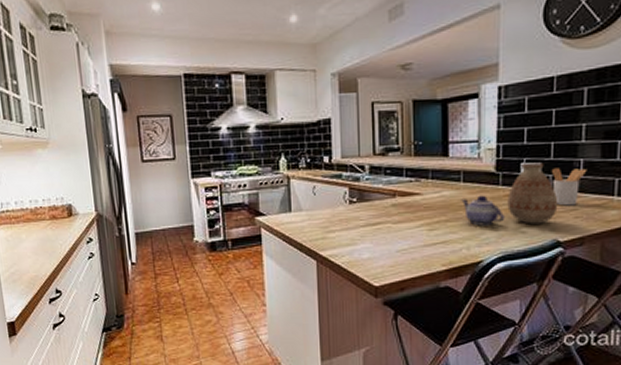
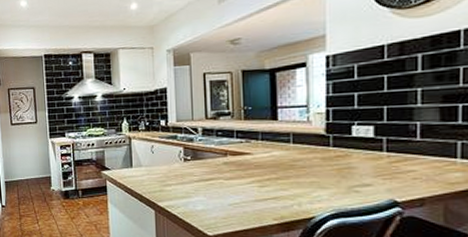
teapot: present [461,195,505,226] -> none [291,155,337,184]
vase: present [507,162,558,225] -> none [339,125,394,184]
utensil holder: present [551,168,587,206] -> none [385,131,425,167]

